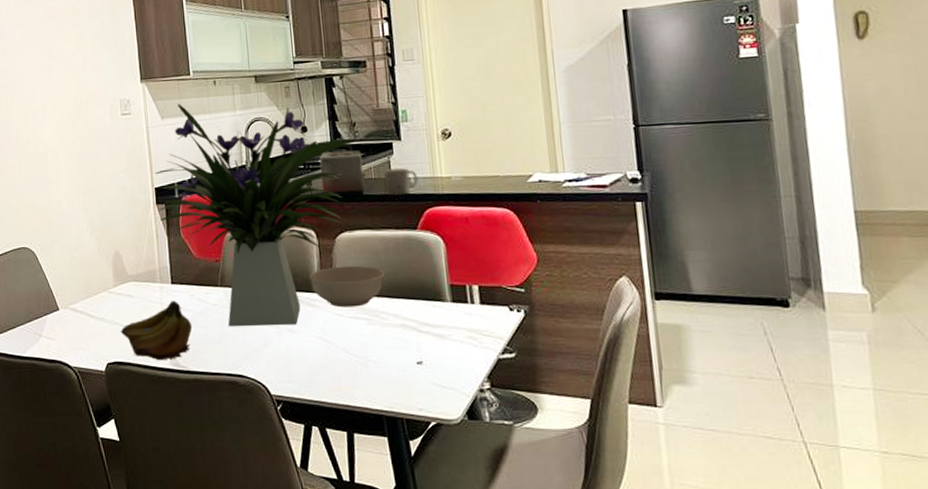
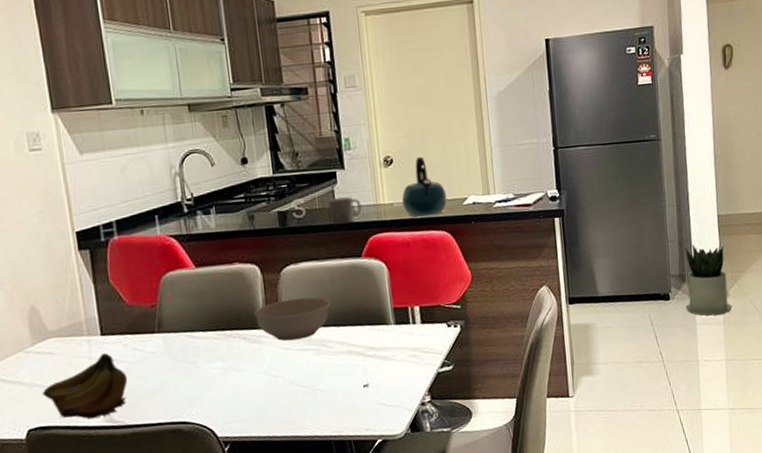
flower arrangement: present [155,104,354,326] -> none [75,136,298,373]
toaster: present [320,150,366,198] -> none [262,180,310,232]
kettle: none [460,130,510,193] -> present [402,156,447,217]
planter: none [808,244,882,332] -> present [685,245,733,316]

